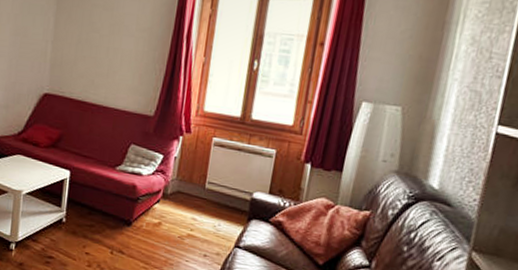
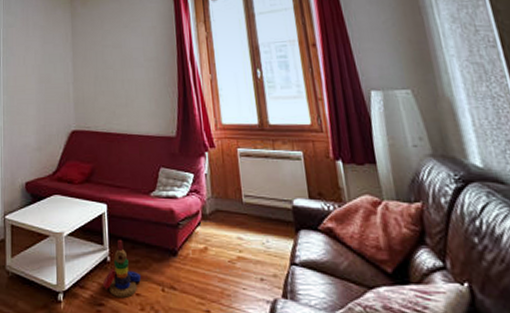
stacking toy: none [54,204,94,255] -> present [102,239,142,298]

